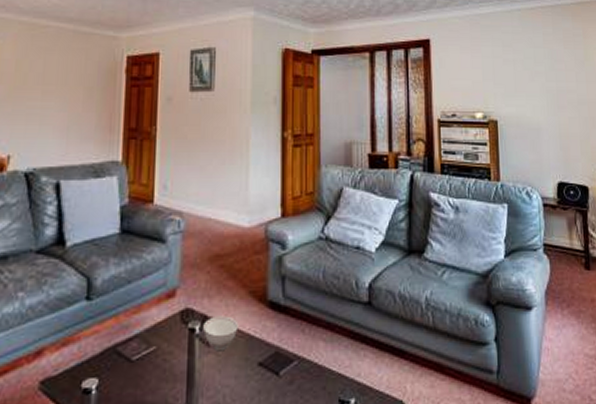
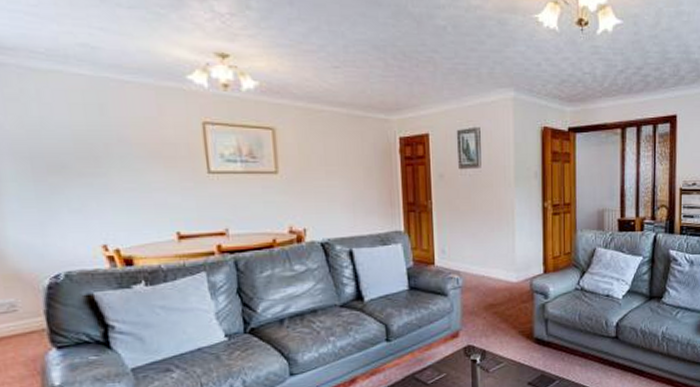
bowl: present [202,316,239,352] -> none [482,350,511,376]

